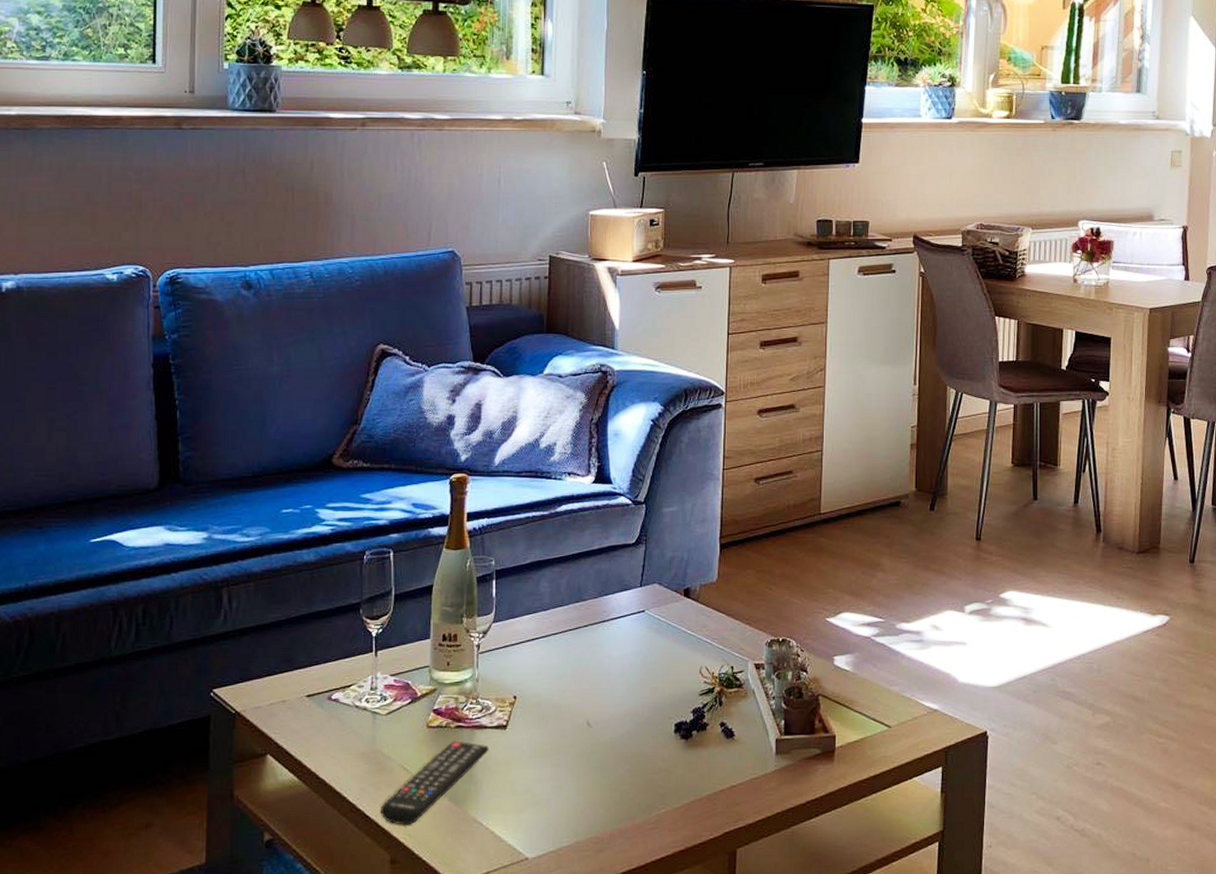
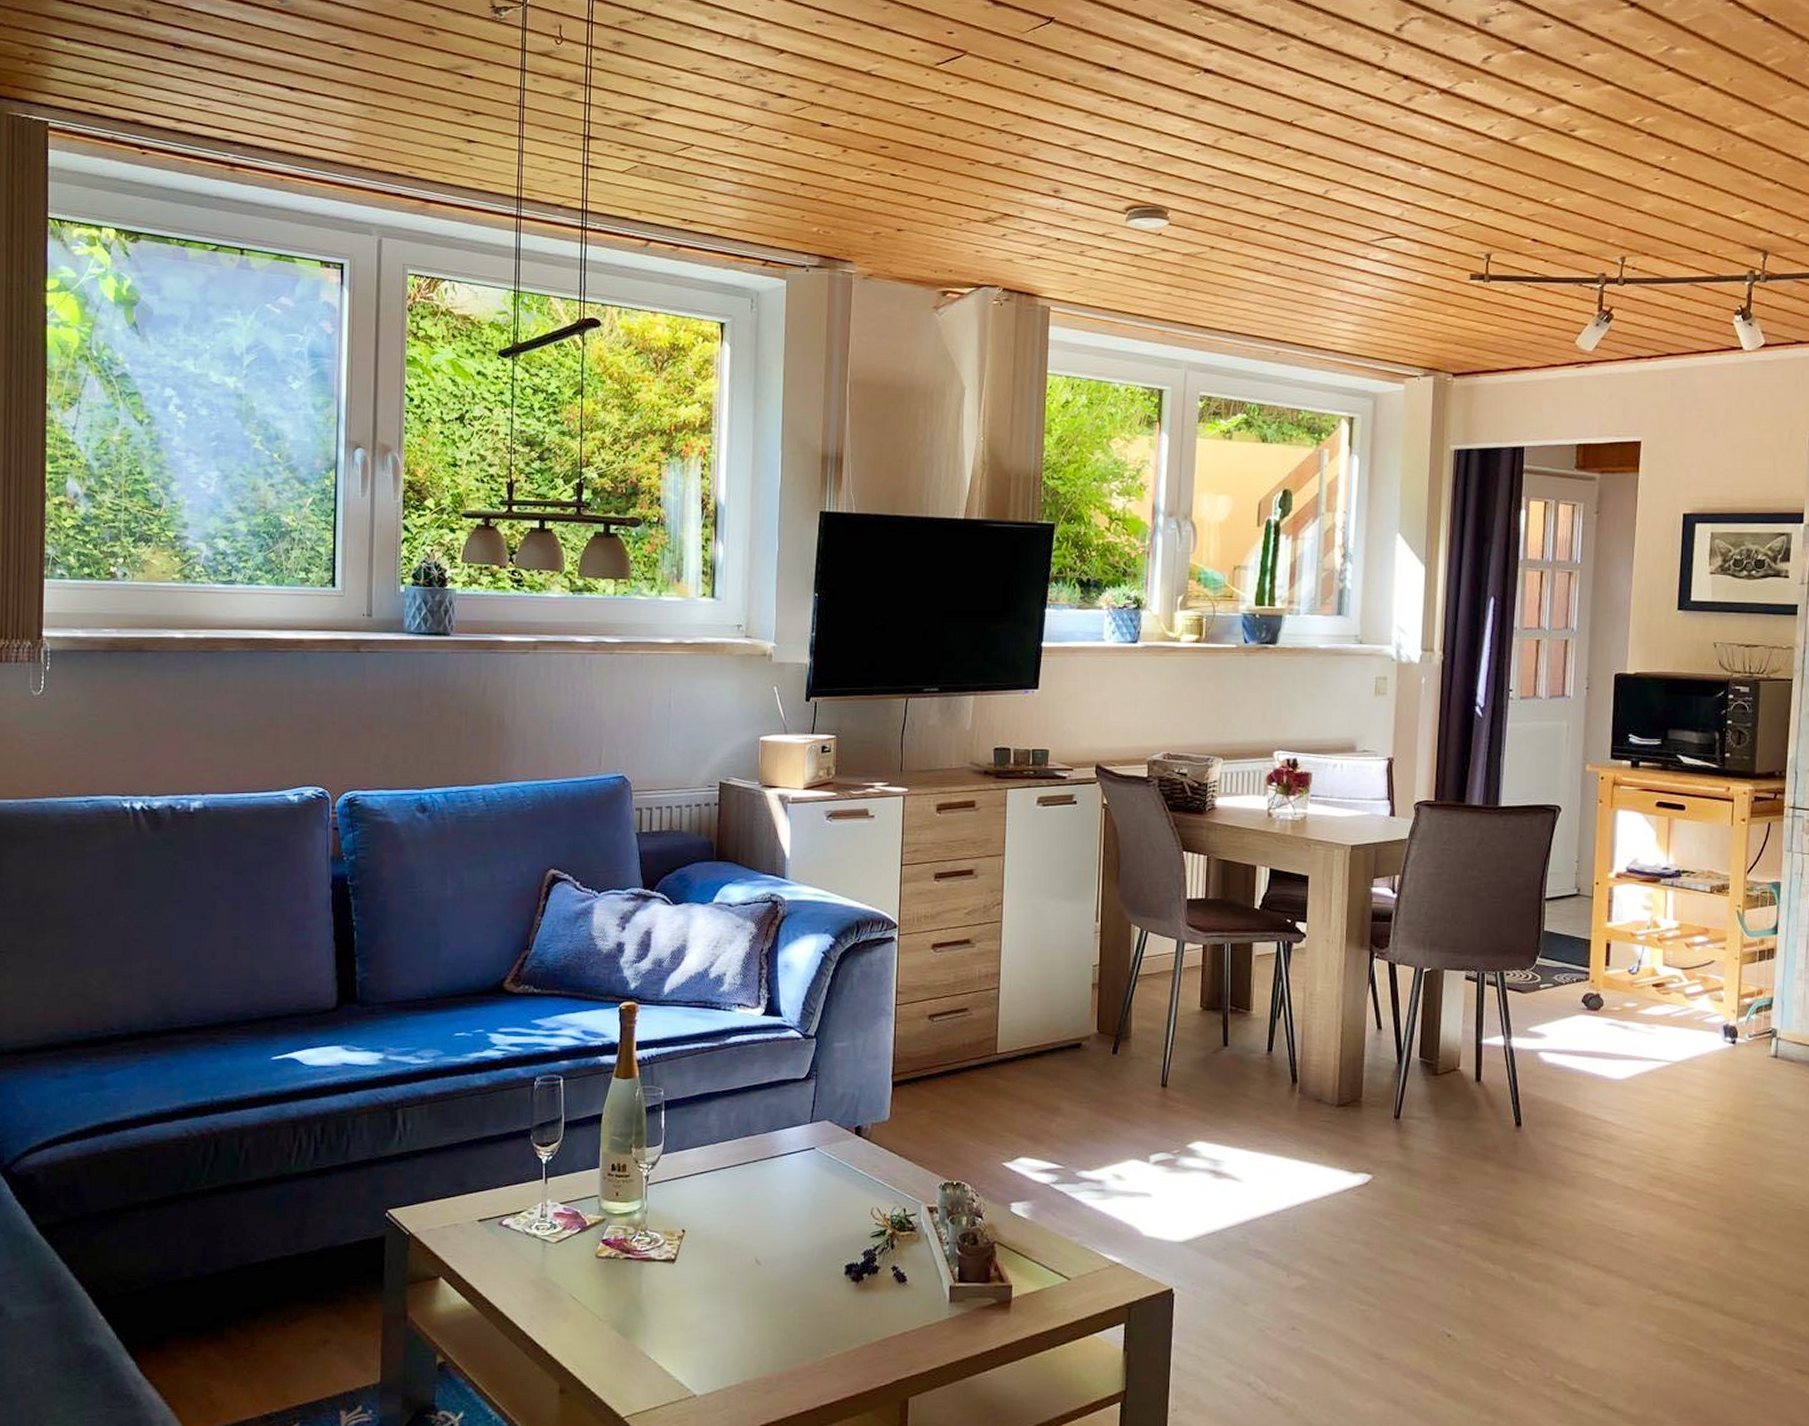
remote control: present [379,741,489,825] -> none [549,1272,657,1355]

